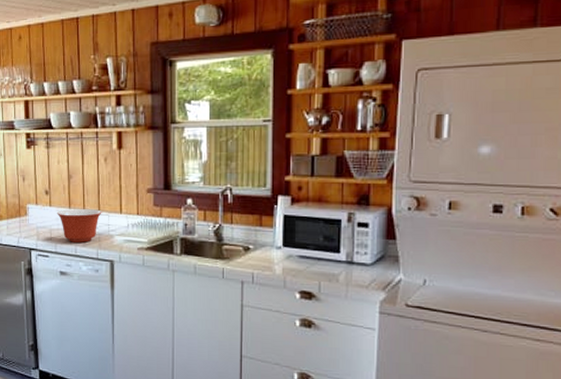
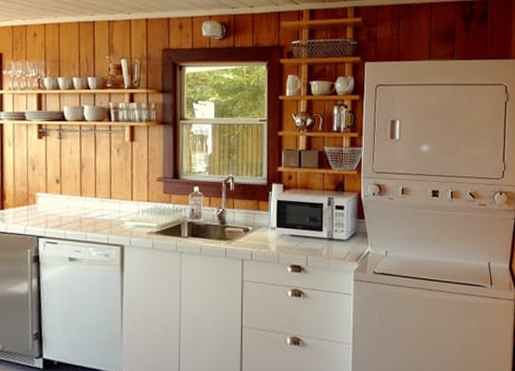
mixing bowl: present [56,209,102,243] -> none [67,197,114,229]

